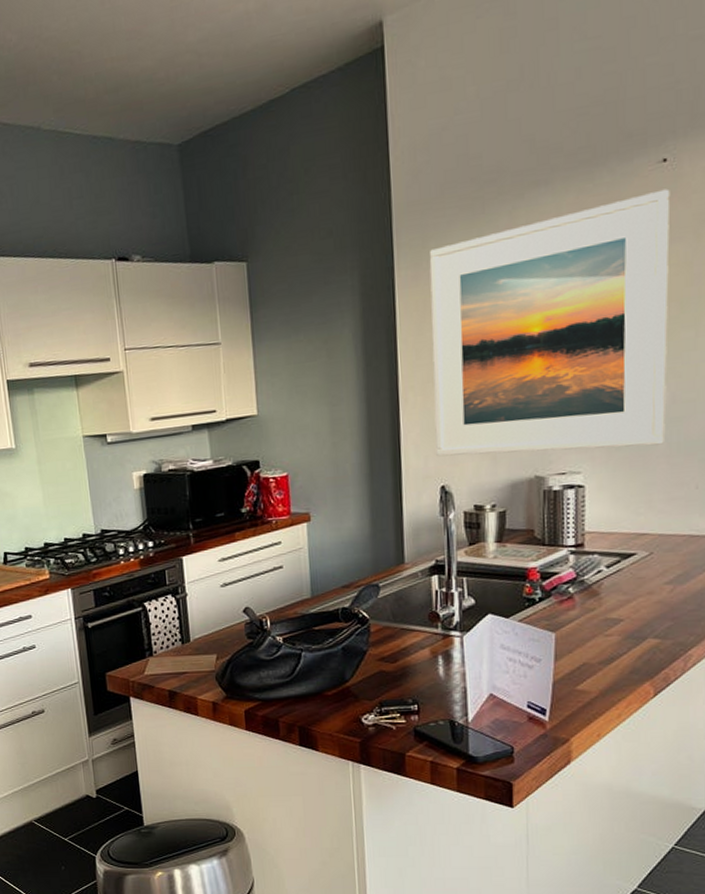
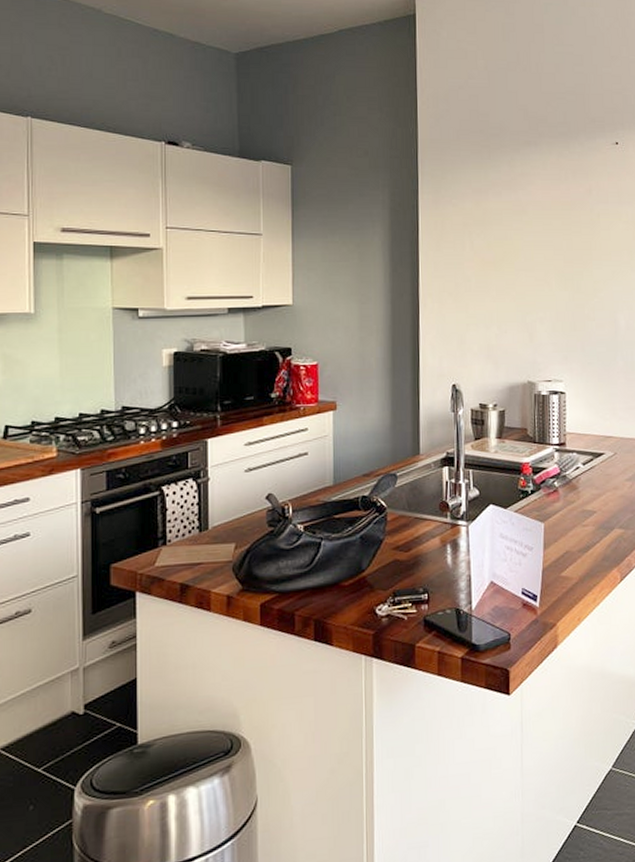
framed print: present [429,189,671,457] -> none [447,164,623,363]

